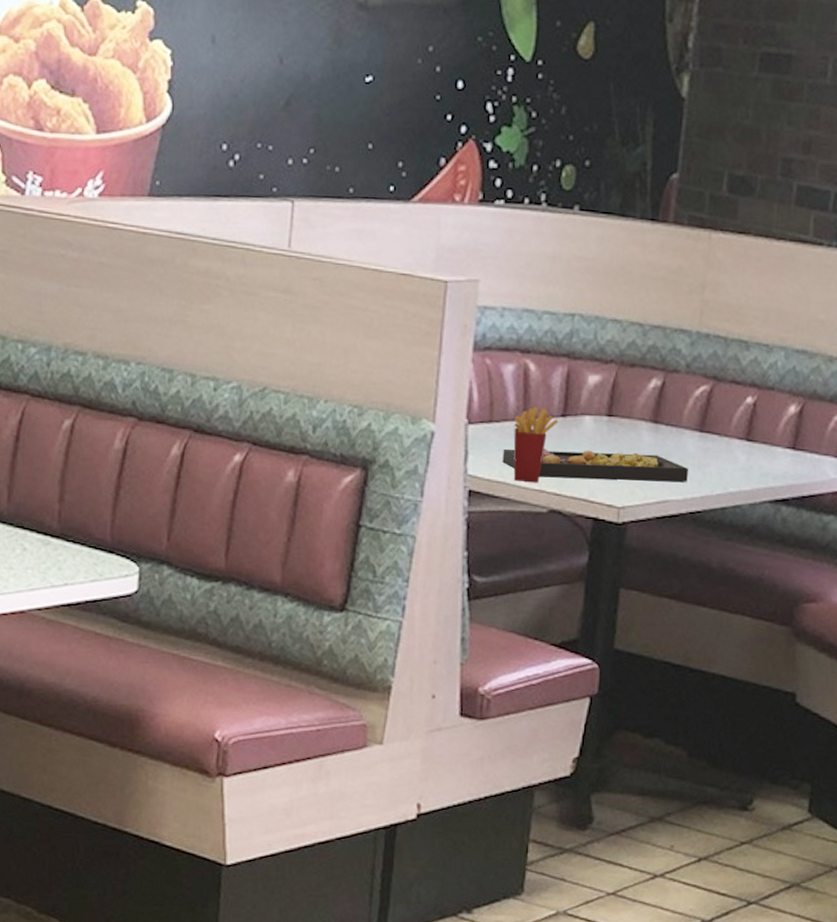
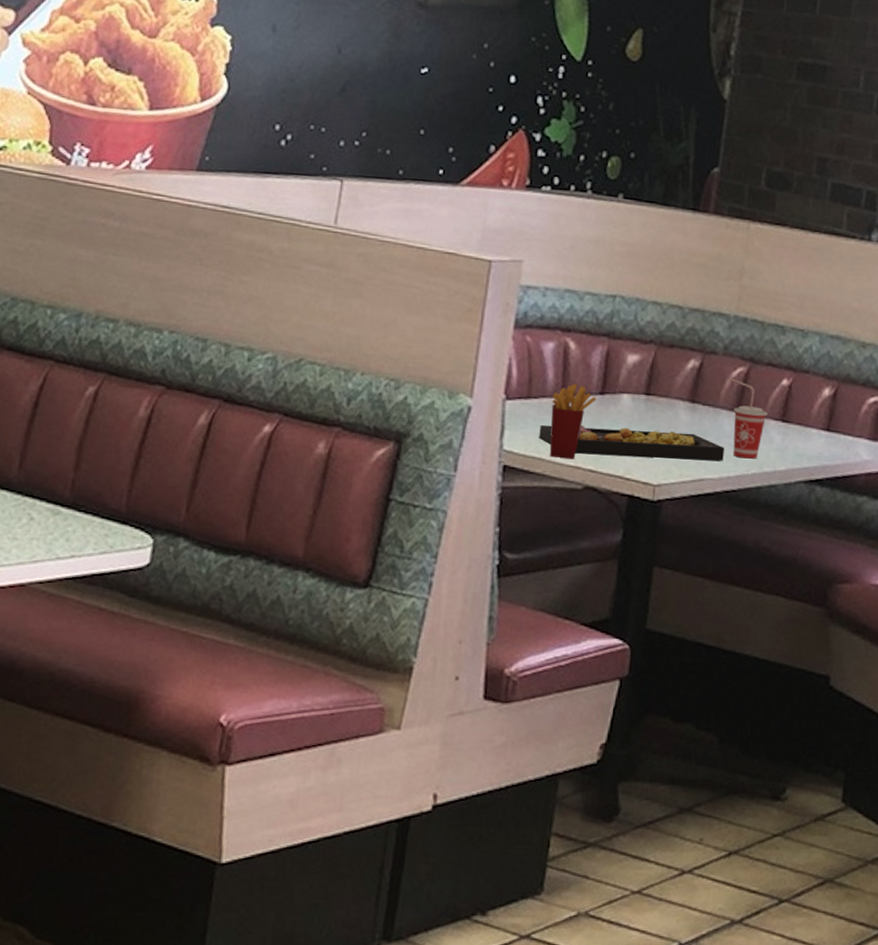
beverage cup: none [694,397,732,479] -> present [731,379,768,459]

